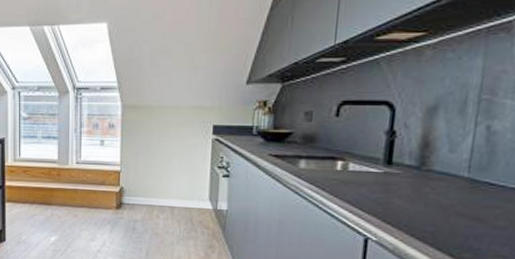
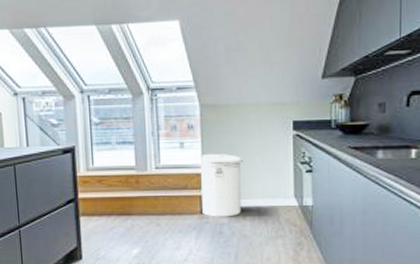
can: none [118,153,160,214] -> present [201,154,243,217]

